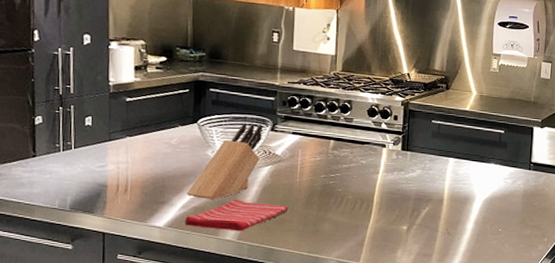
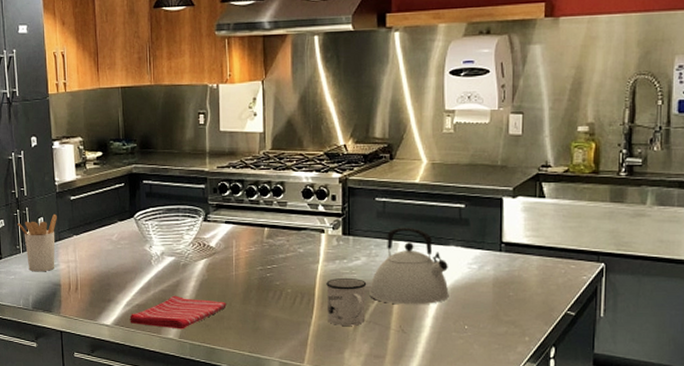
utensil holder: none [59,114,108,172] -> present [18,213,57,272]
knife block: present [186,123,263,199] -> none [129,215,196,296]
mug: none [384,187,420,229] -> present [326,278,367,326]
kettle: none [422,146,488,212] -> present [369,227,449,305]

